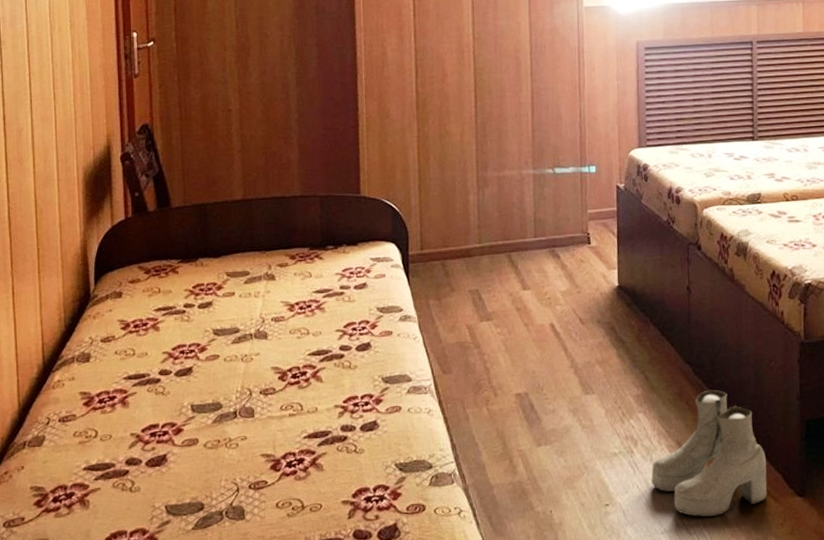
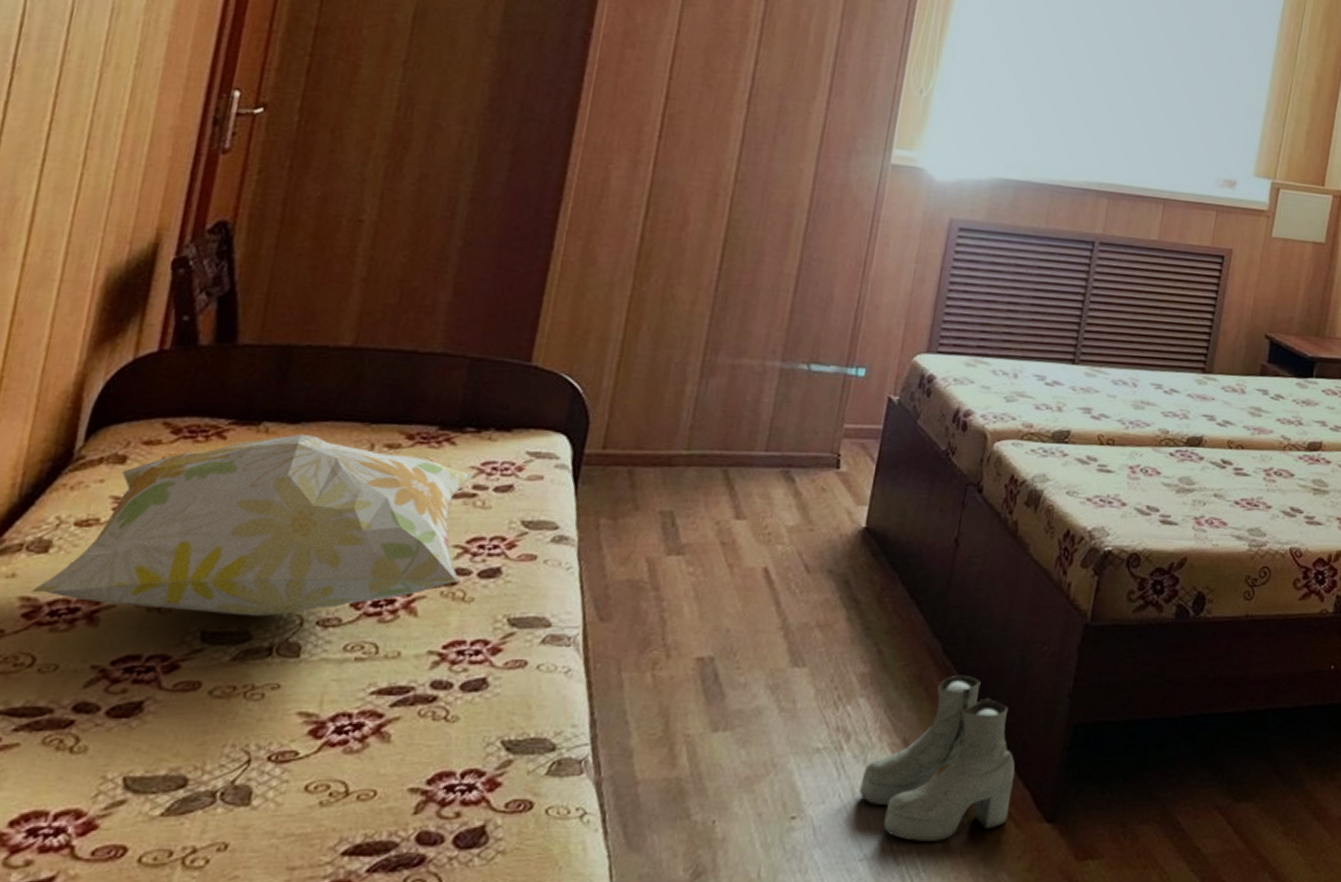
decorative pillow: none [85,264,344,392] -> present [30,434,474,617]

